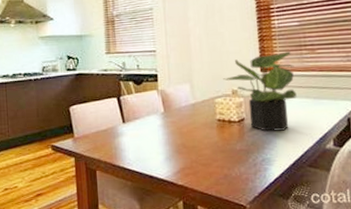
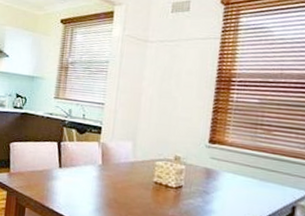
potted plant: present [223,51,297,132] -> none [168,126,246,206]

